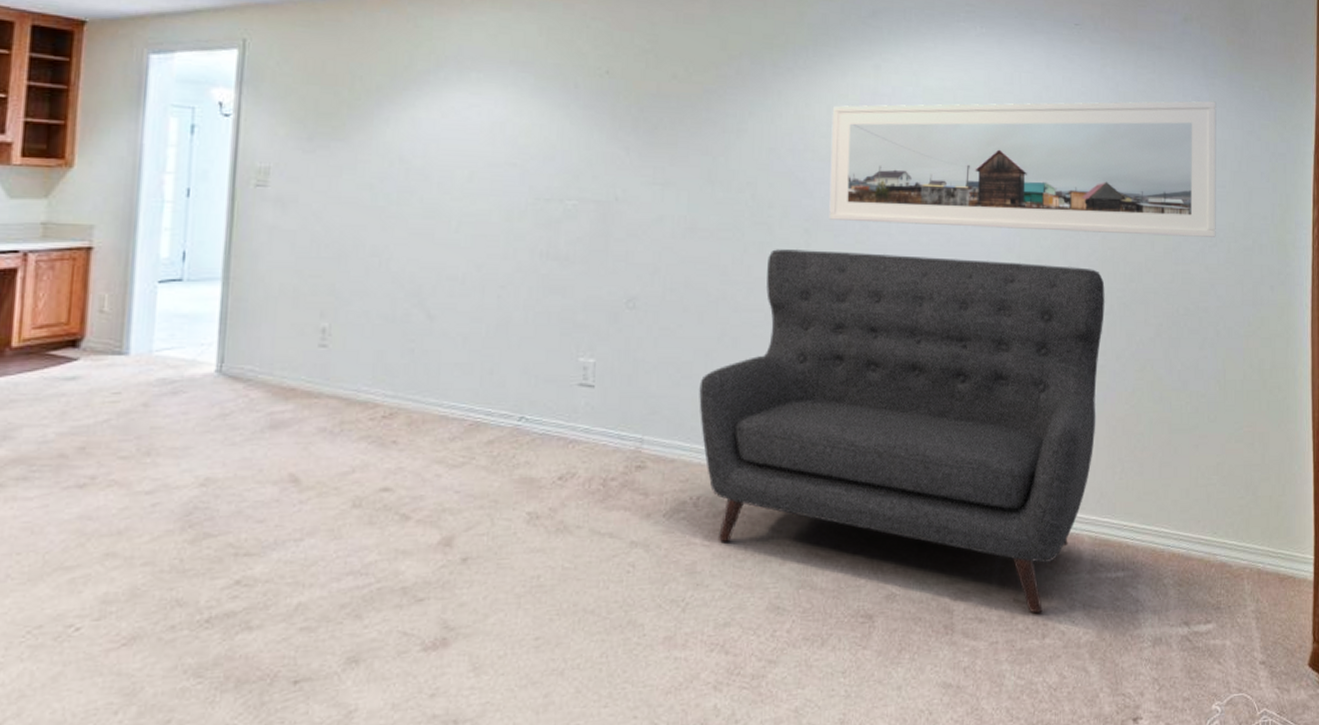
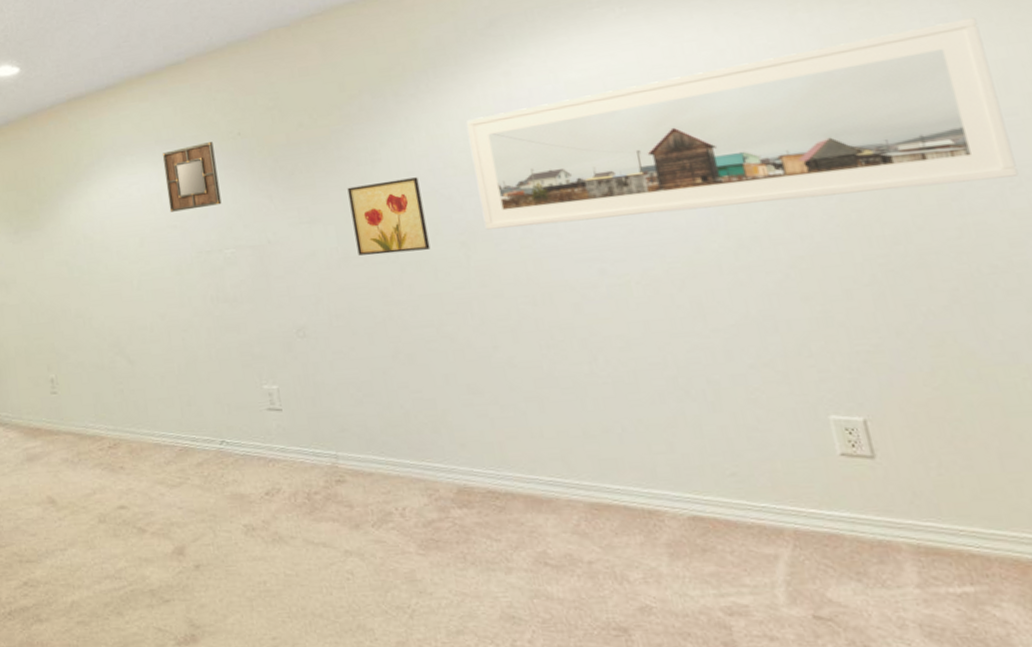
home mirror: none [511,74,576,149] -> present [162,142,222,212]
sofa: present [699,249,1105,614] -> none [382,236,890,633]
wall art: none [705,153,778,231] -> present [347,177,431,256]

